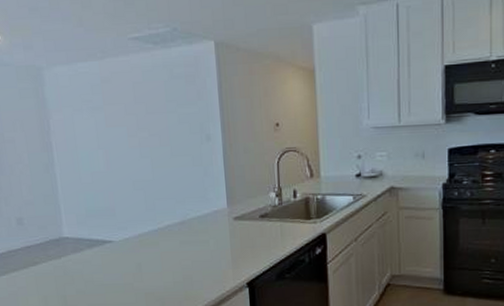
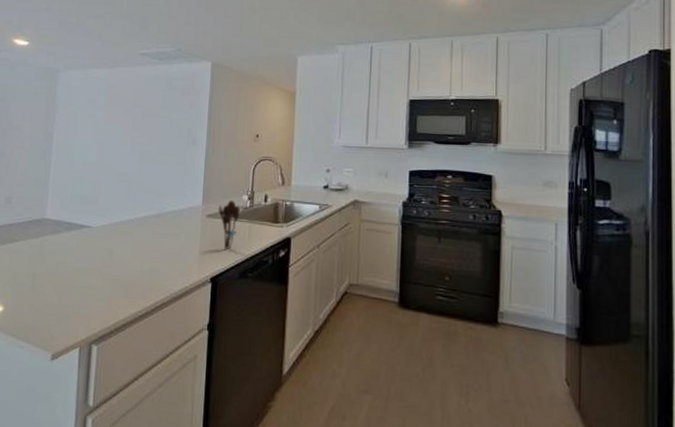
utensil holder: none [245,199,269,252] -> present [218,200,240,250]

